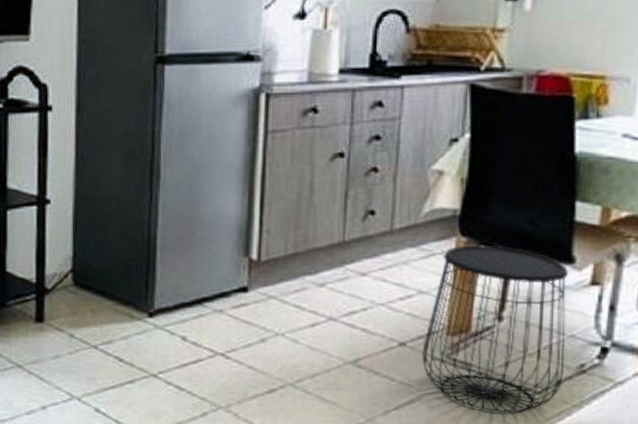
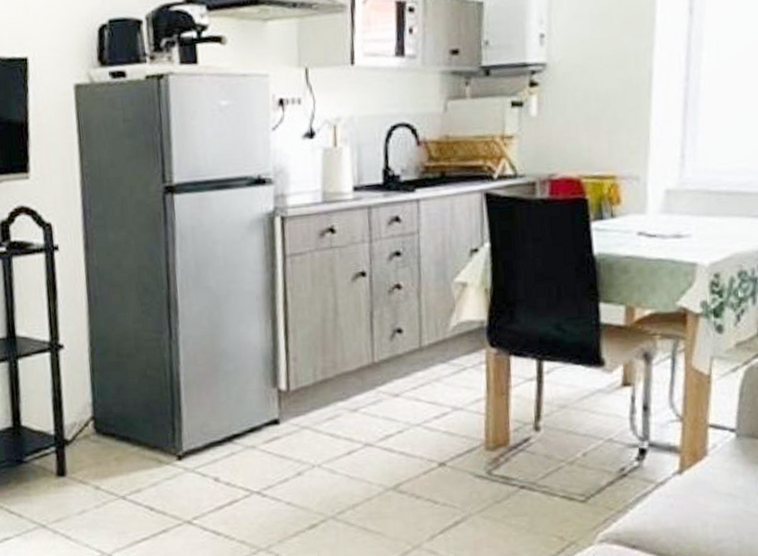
side table: present [421,244,569,413] -> none [462,354,605,526]

